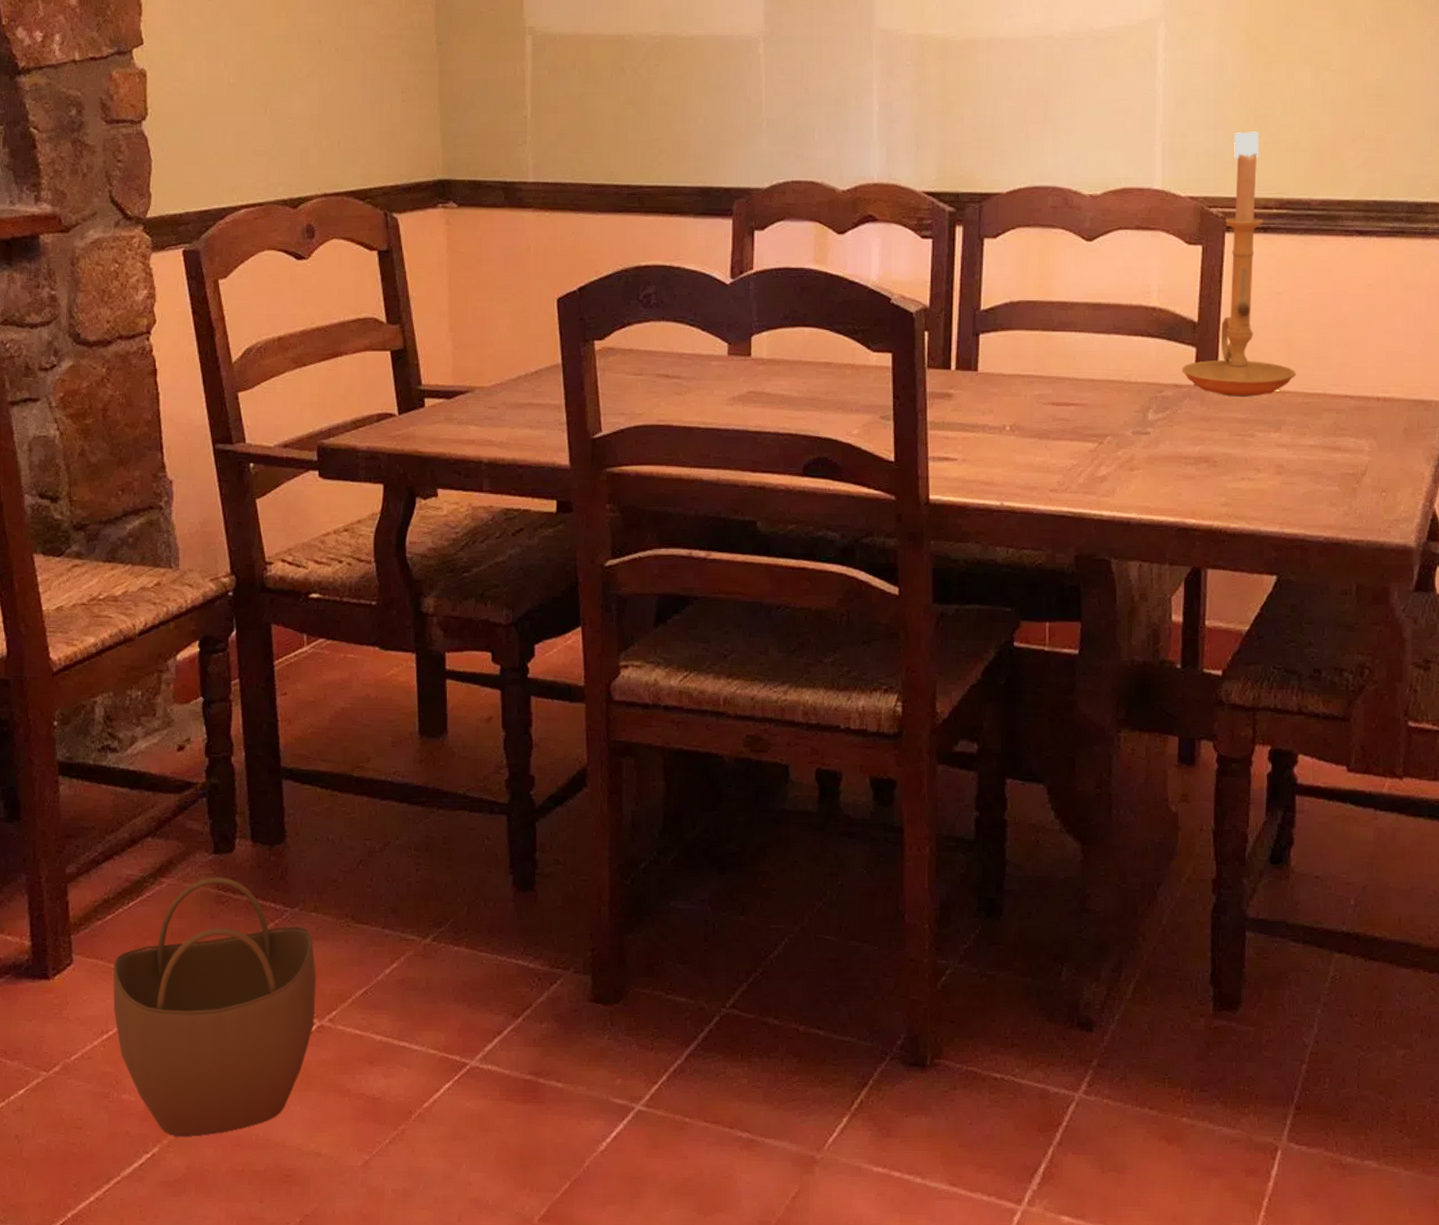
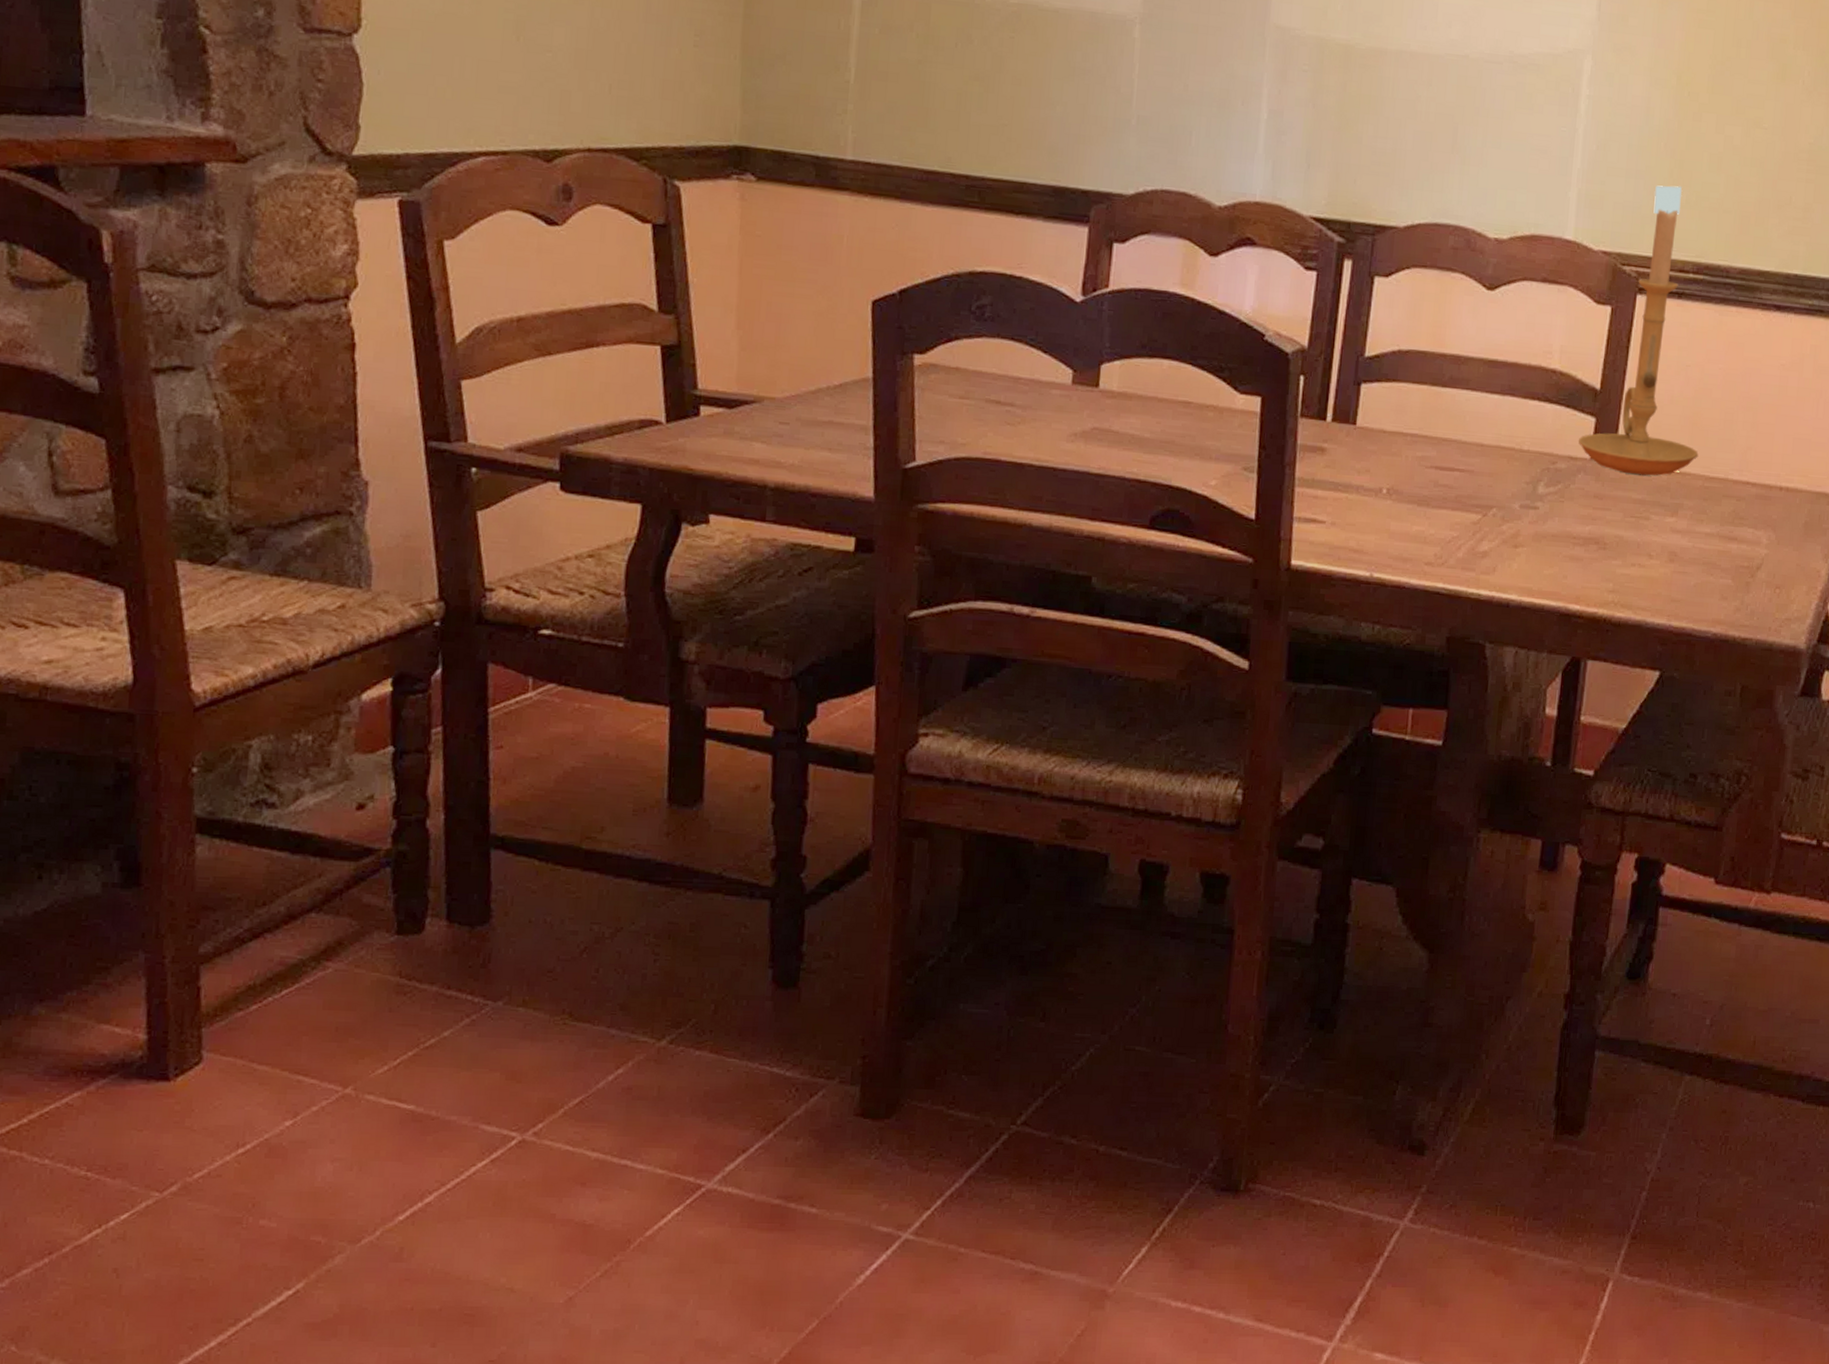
woven basket: present [113,877,316,1137] -> none [253,962,521,1270]

